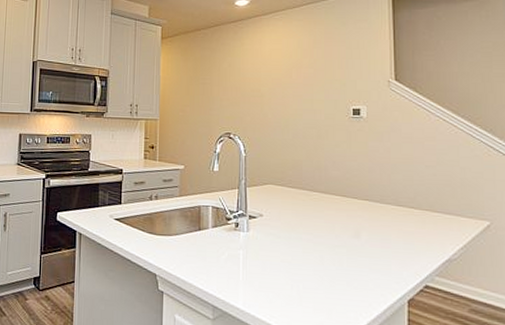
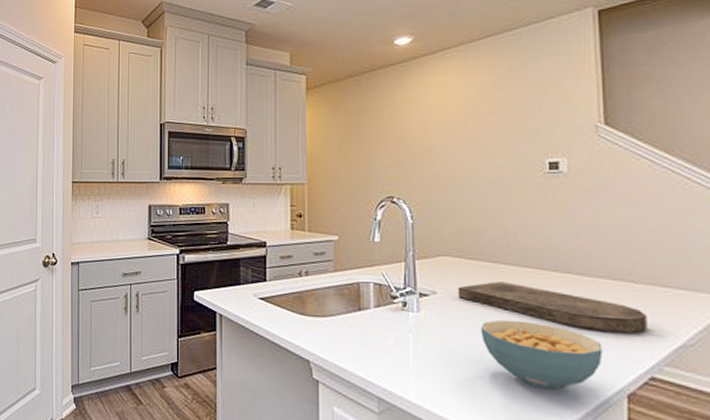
cutting board: none [279,206,423,250] -> present [457,281,647,334]
cereal bowl: none [297,238,390,296] -> present [480,319,603,389]

